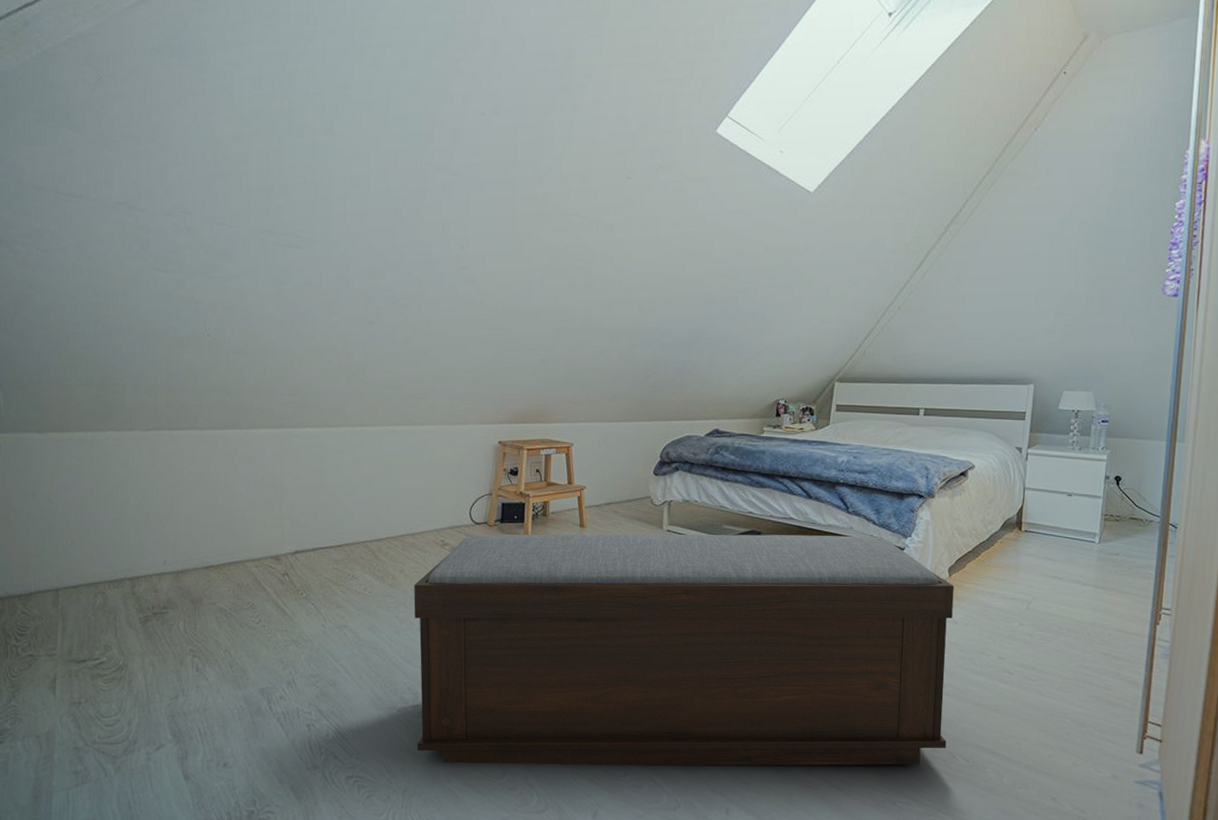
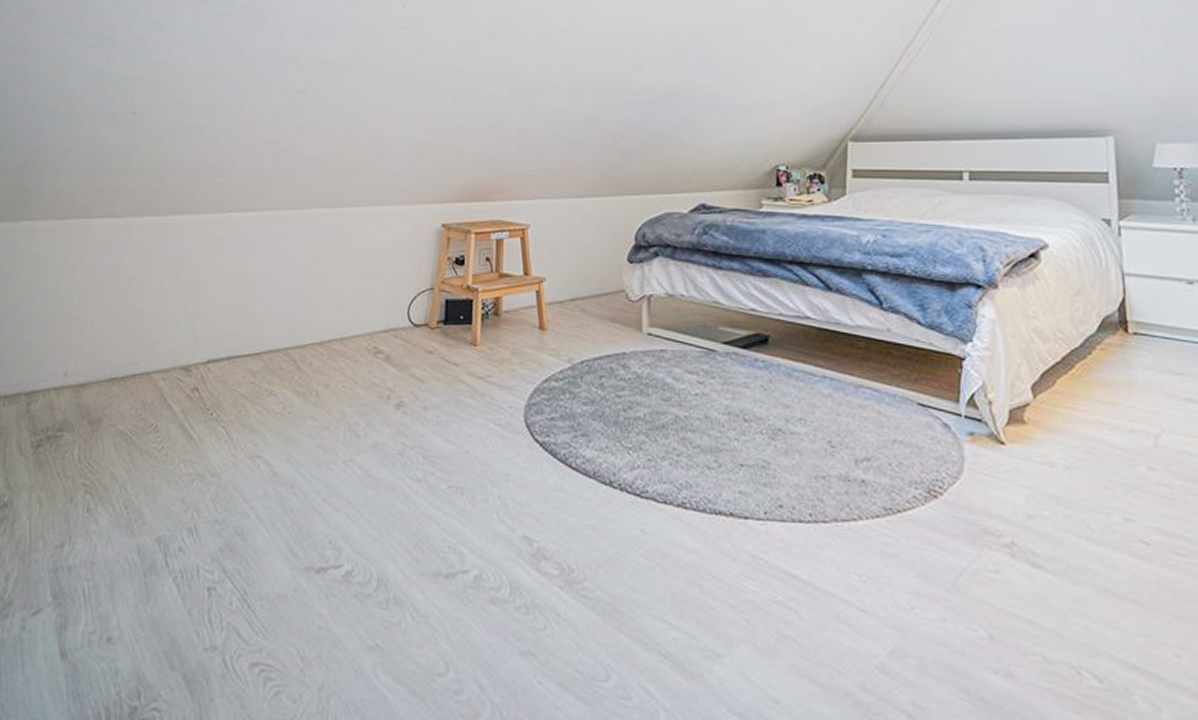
bench: present [414,533,954,767] -> none [338,338,1065,684]

